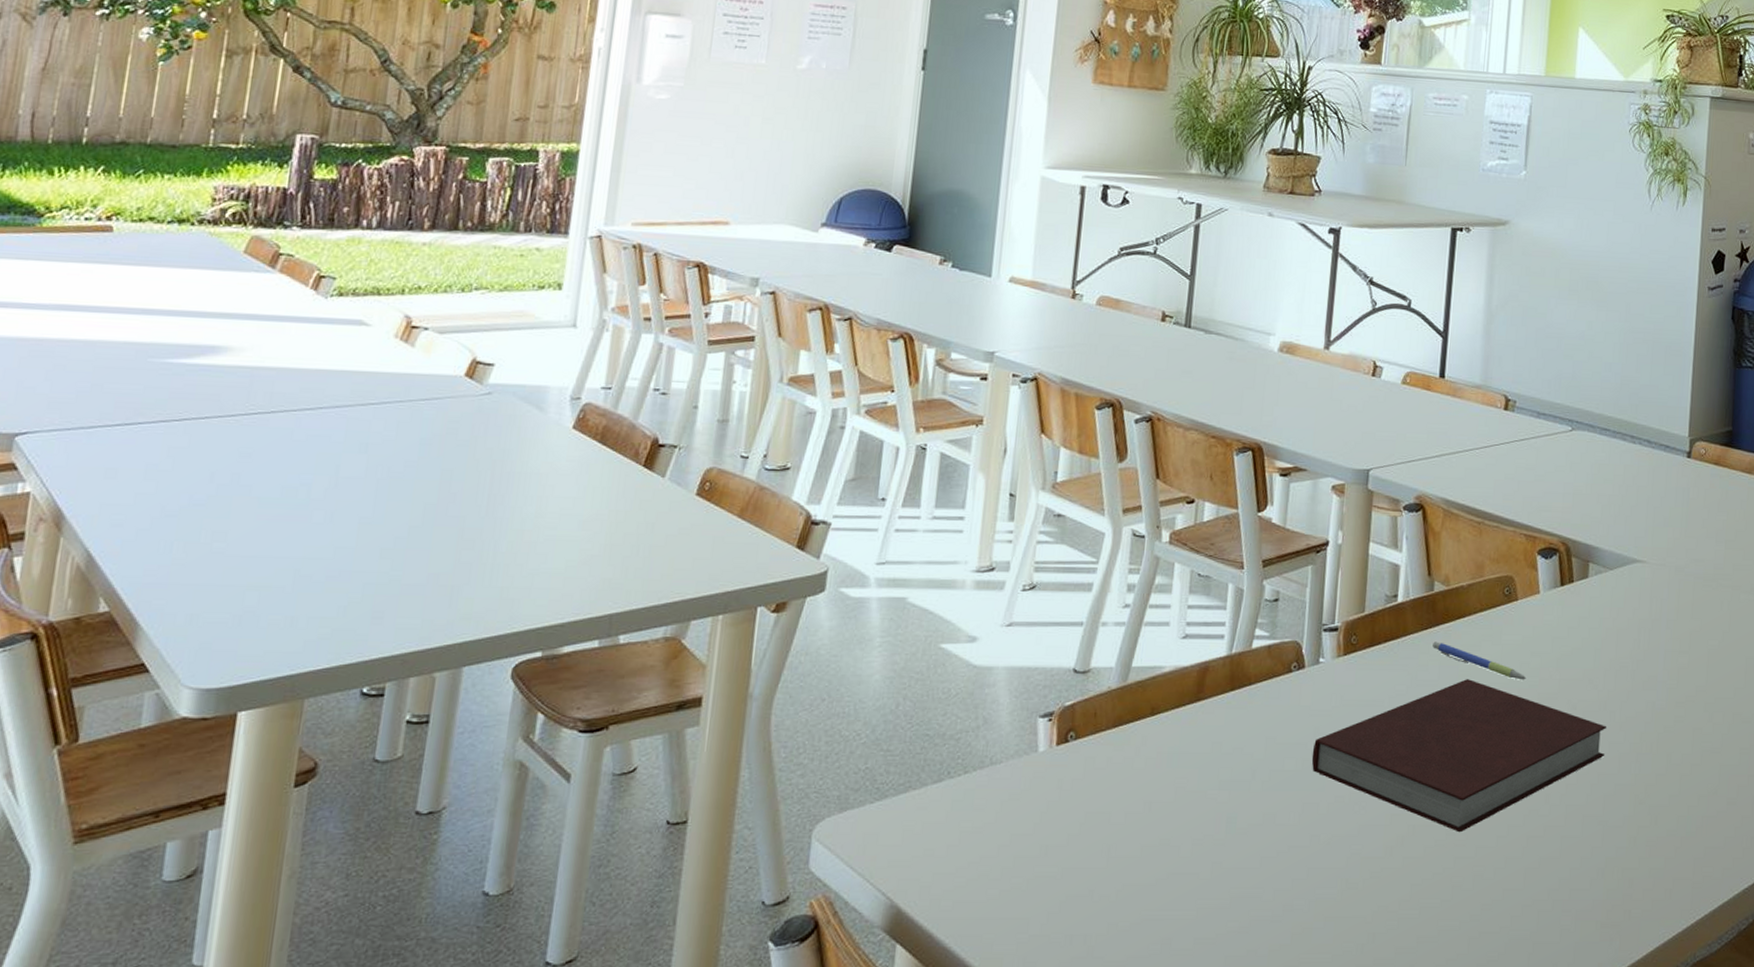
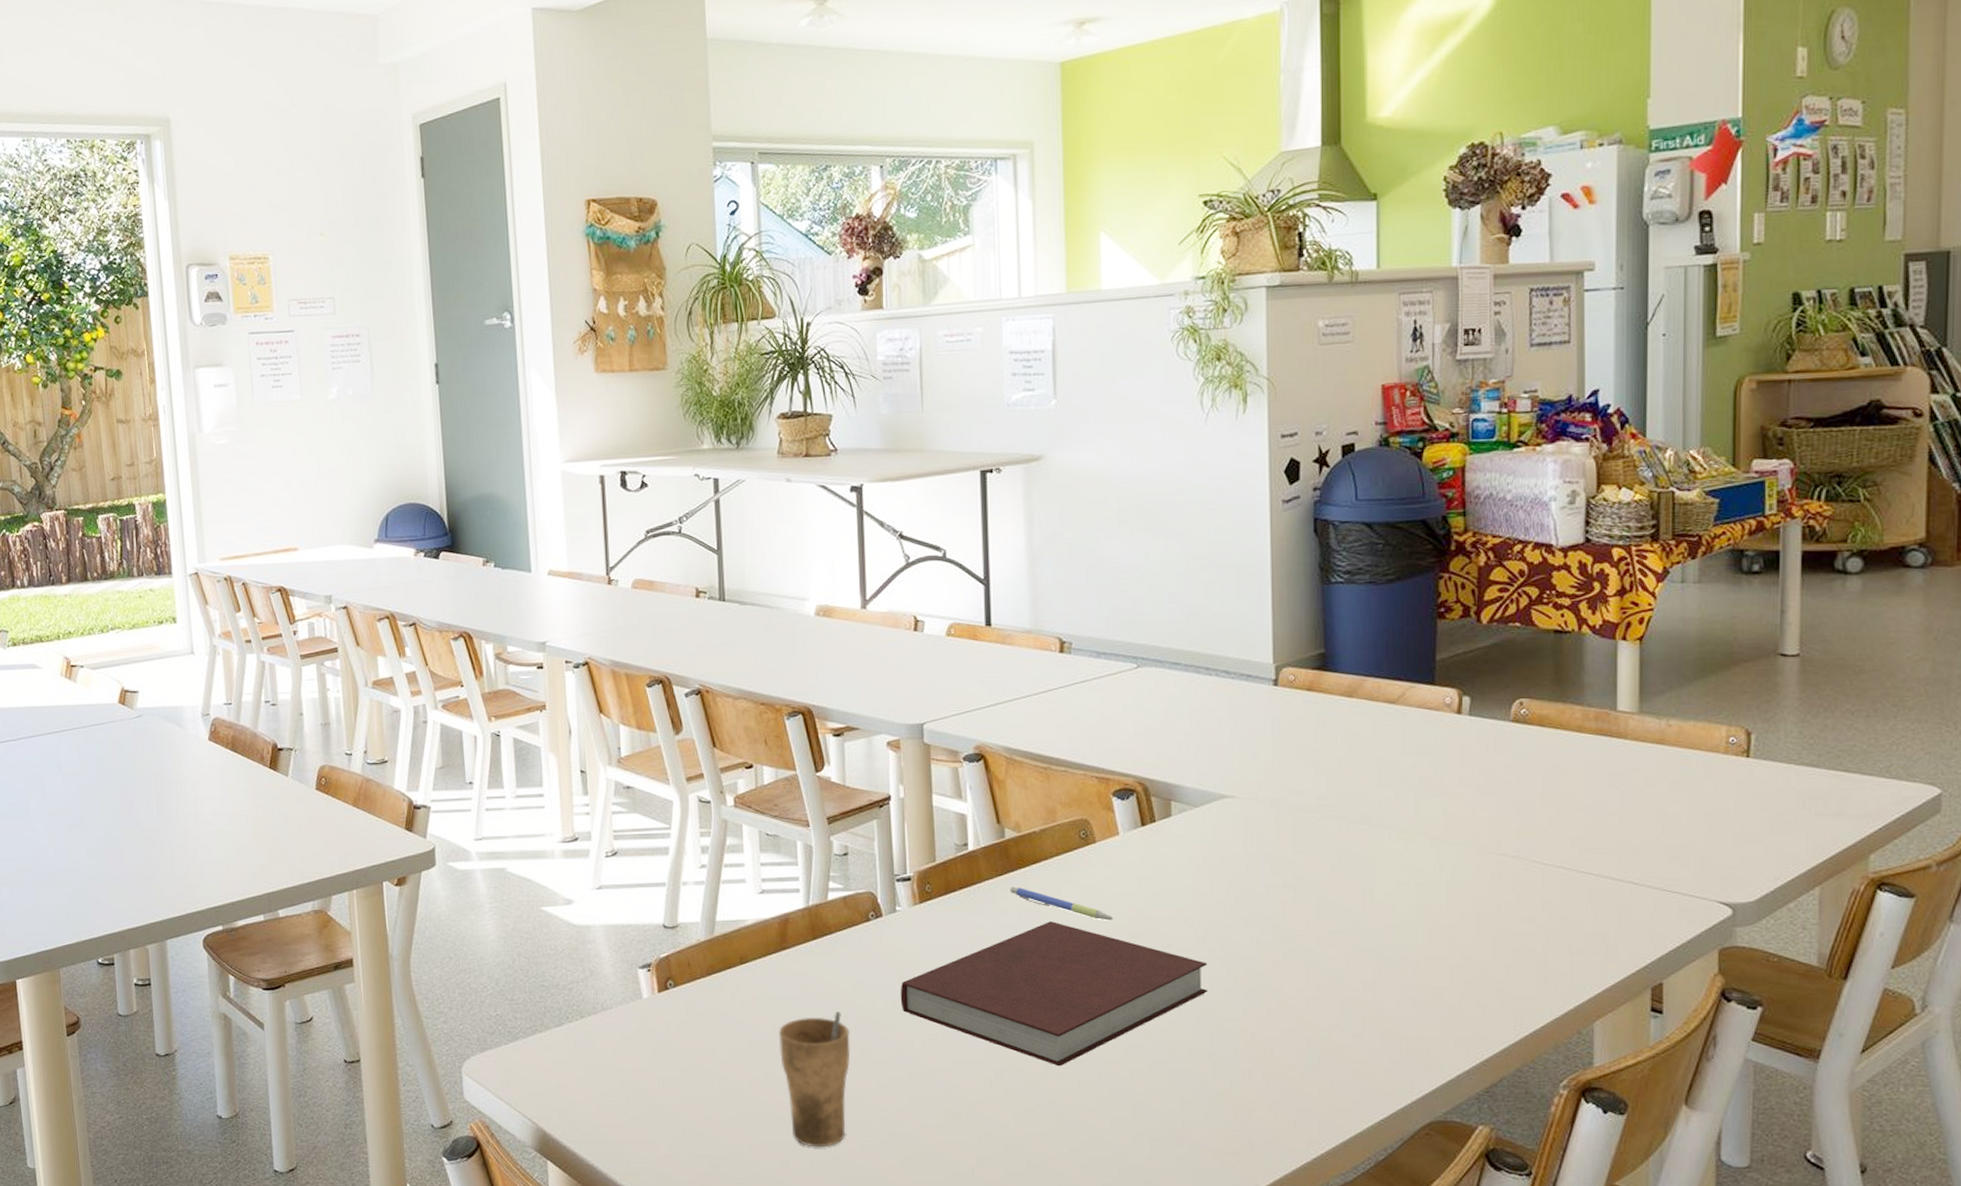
cup: none [1179,771,1257,924] -> present [779,1012,851,1147]

